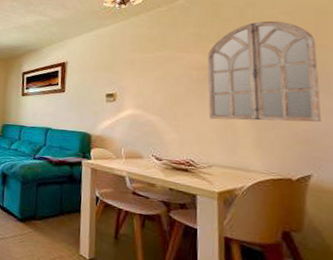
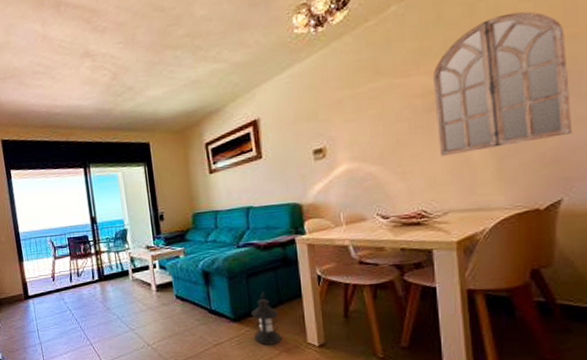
lantern: none [35,200,59,250] -> present [251,292,281,345]

